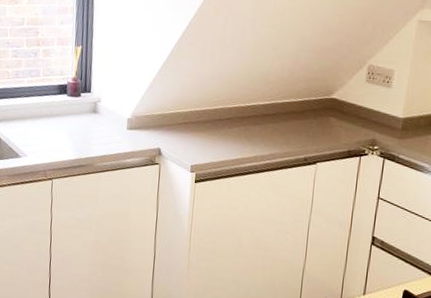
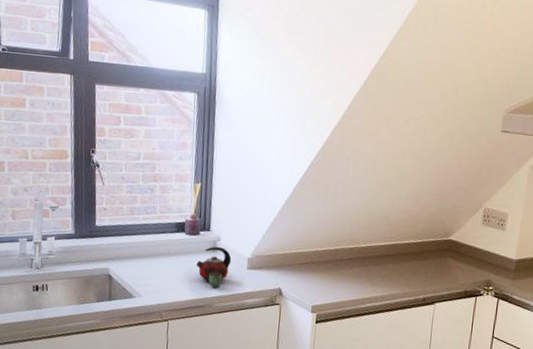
kettle: none [78,108,112,147] -> present [196,246,232,288]

